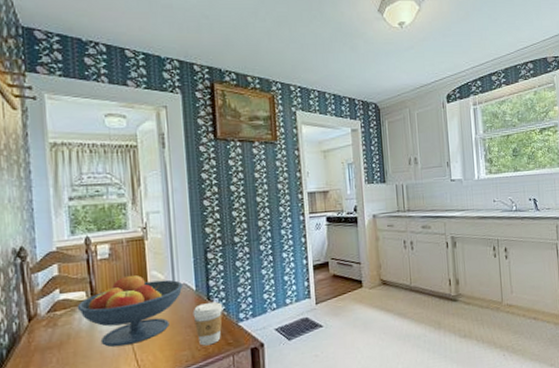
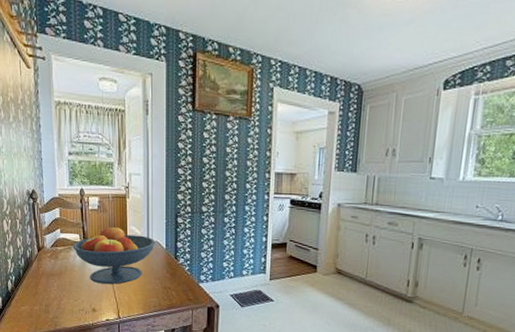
coffee cup: present [192,301,223,346] -> none [162,261,187,298]

